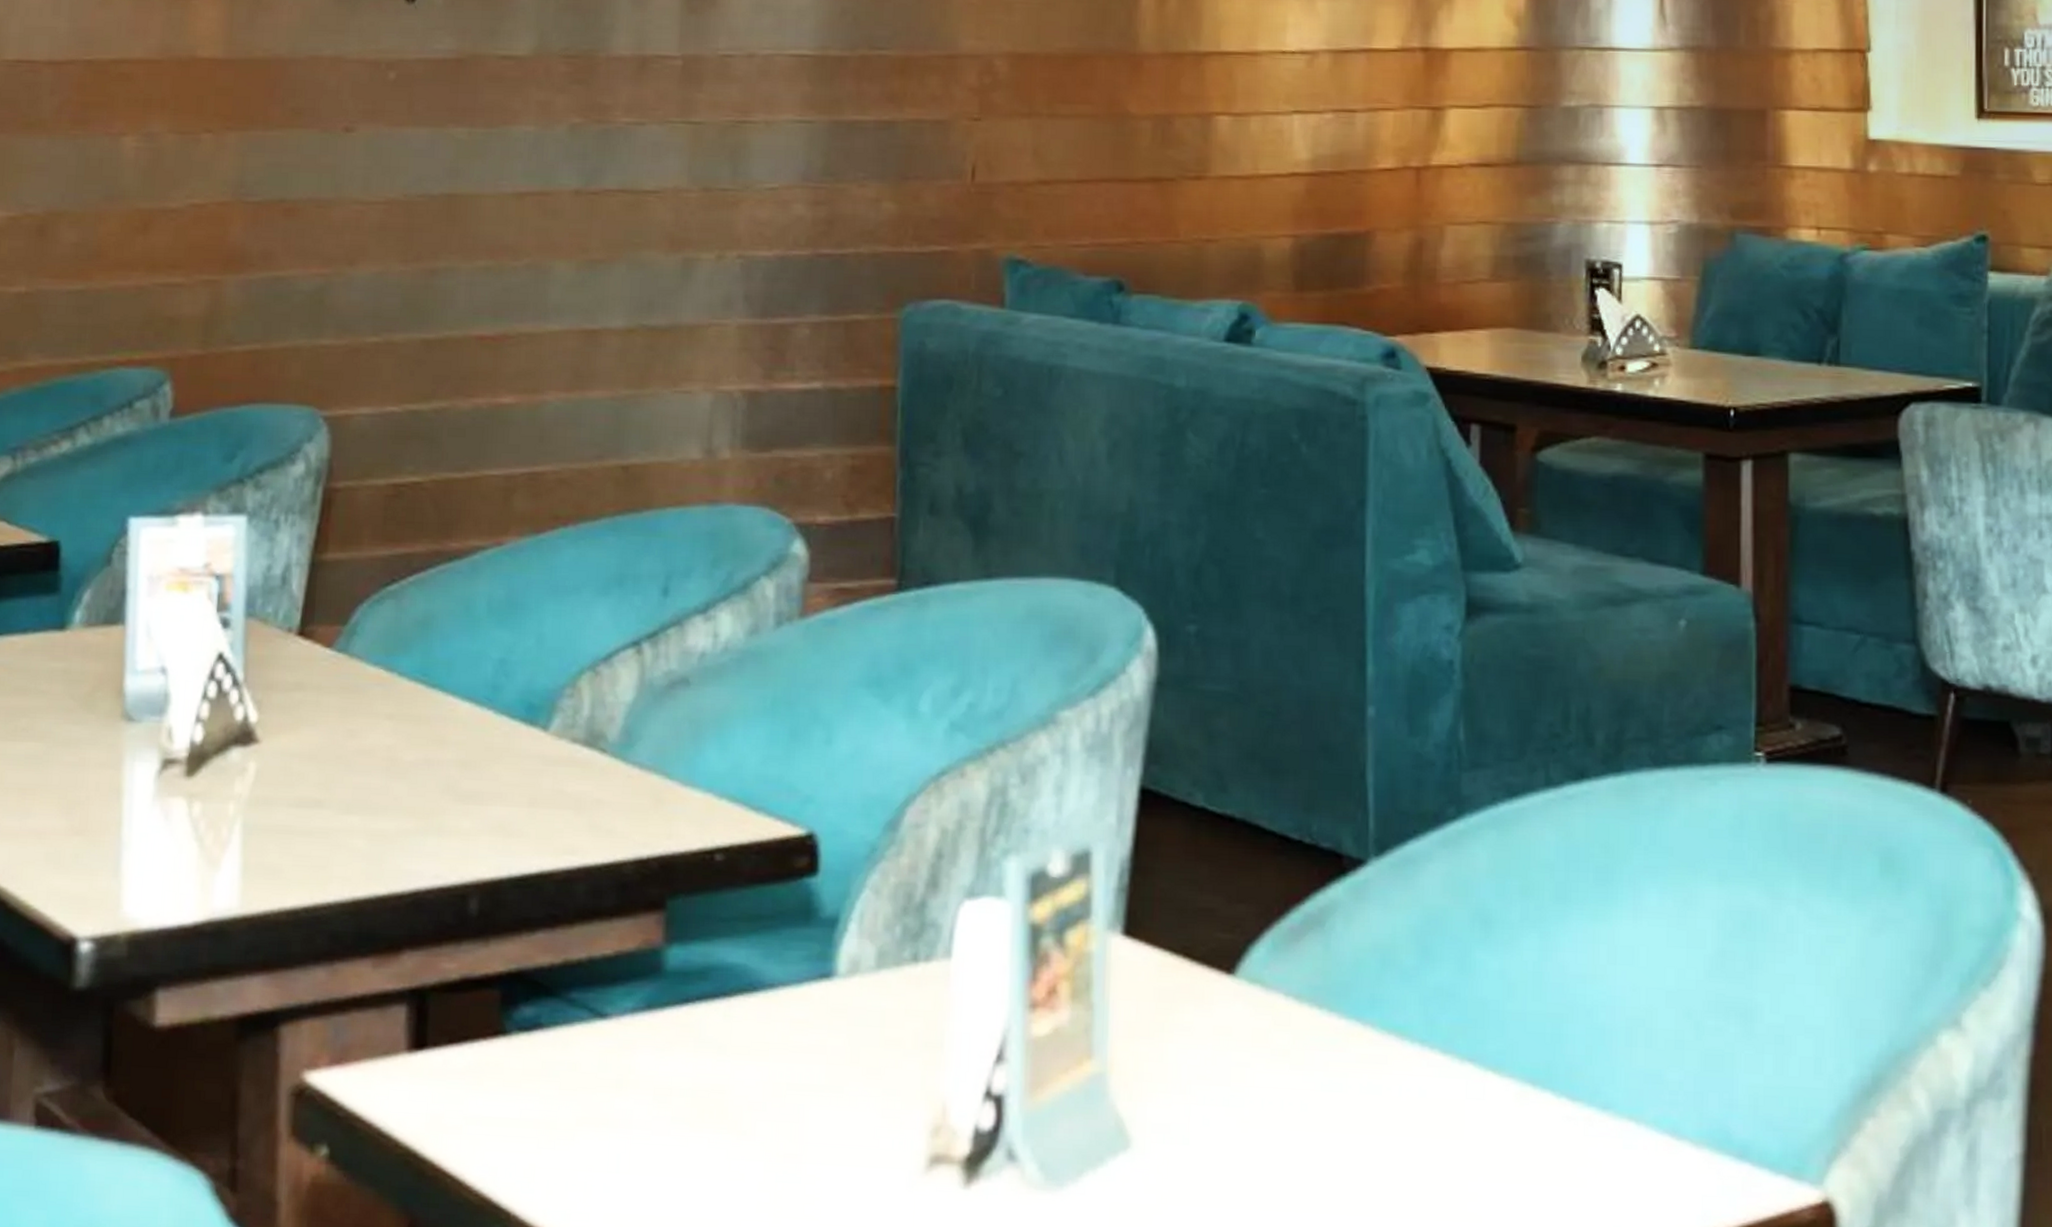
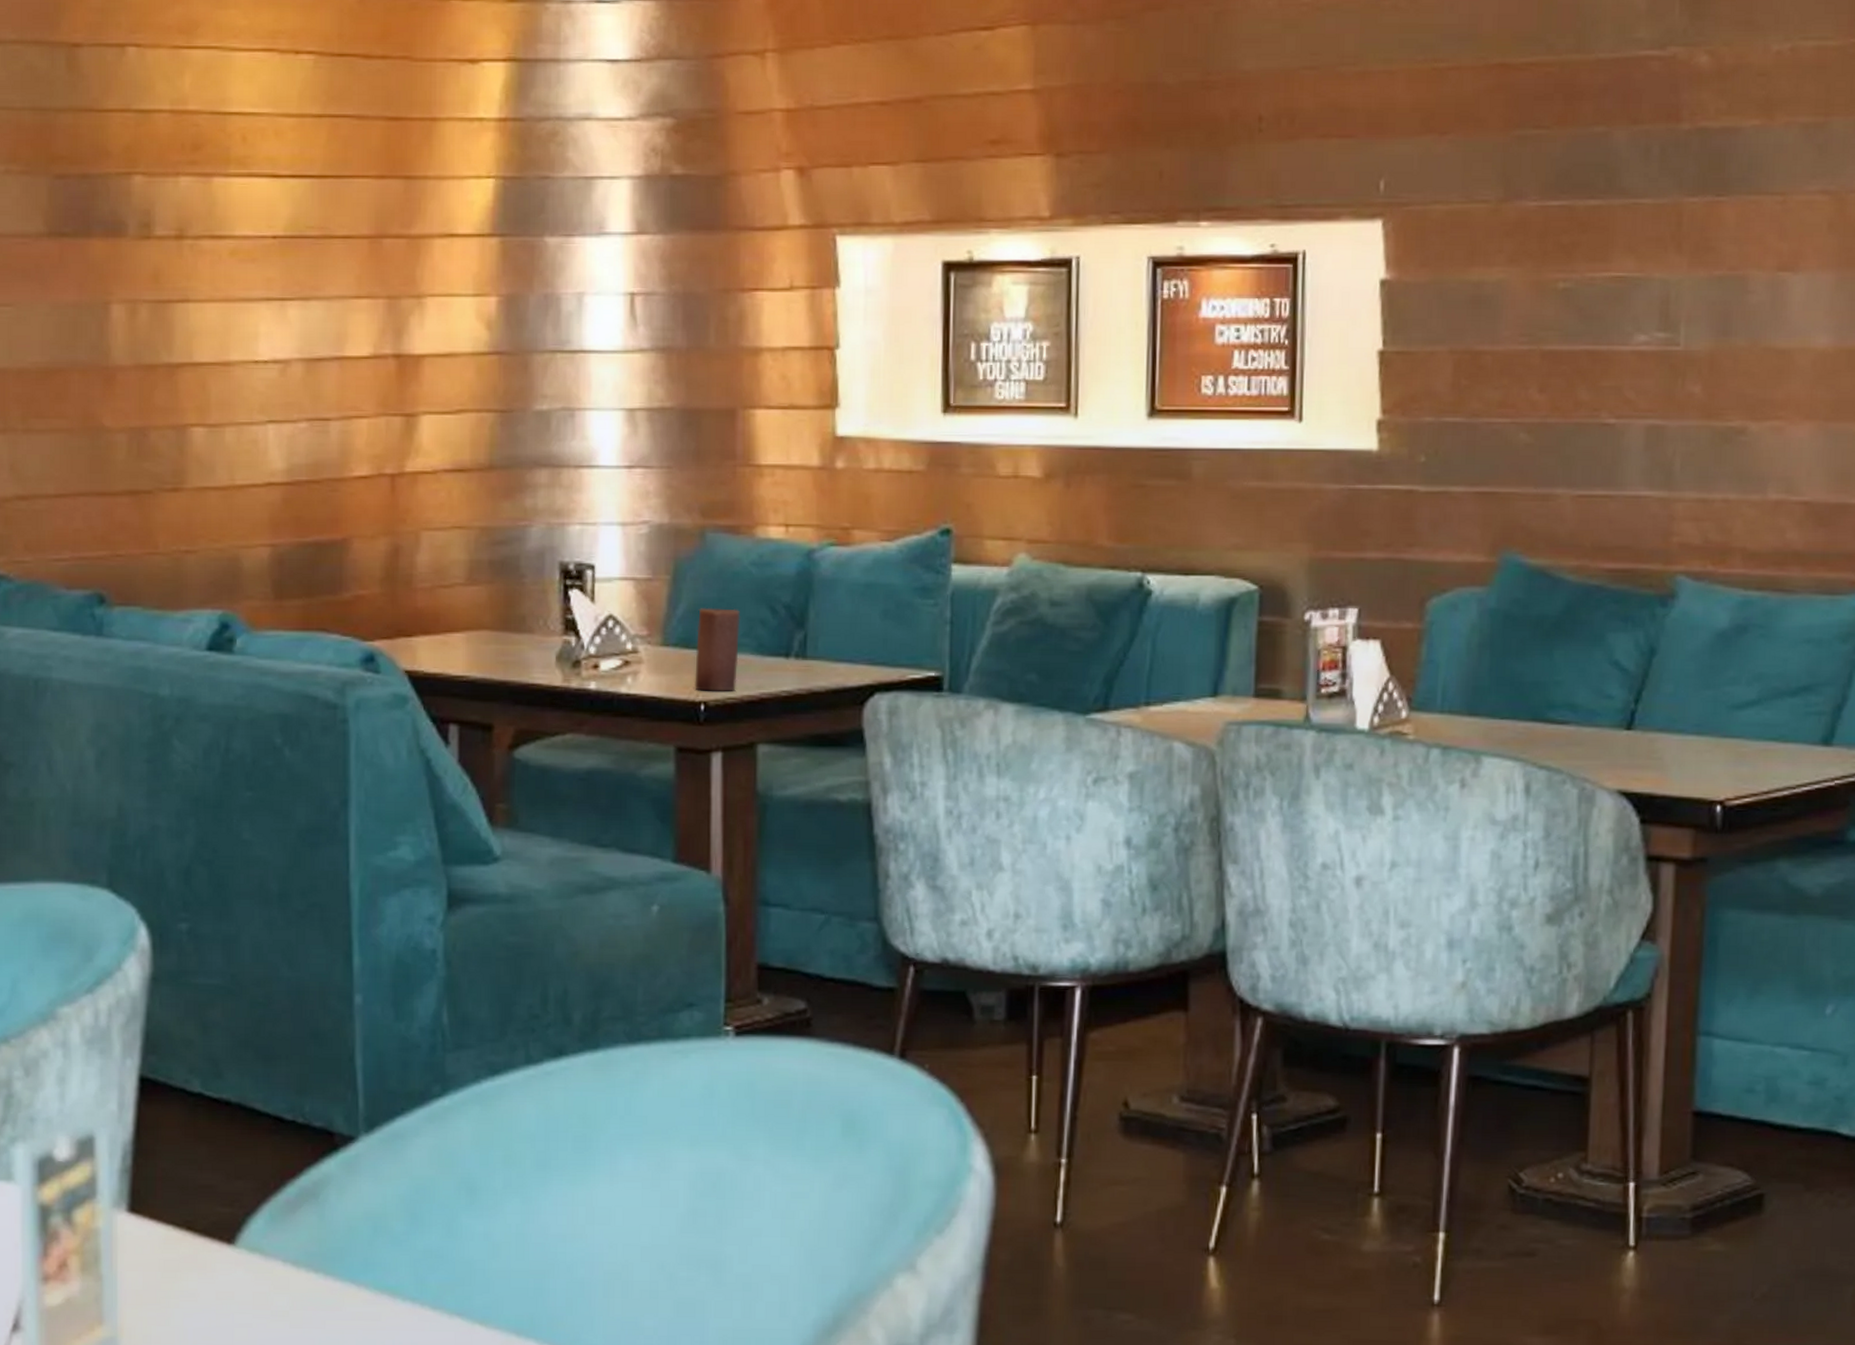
candle: none [1724,311,1772,397] -> present [695,608,741,691]

